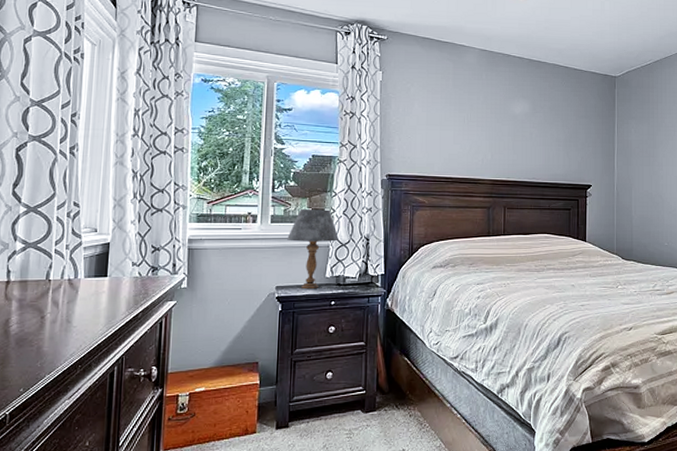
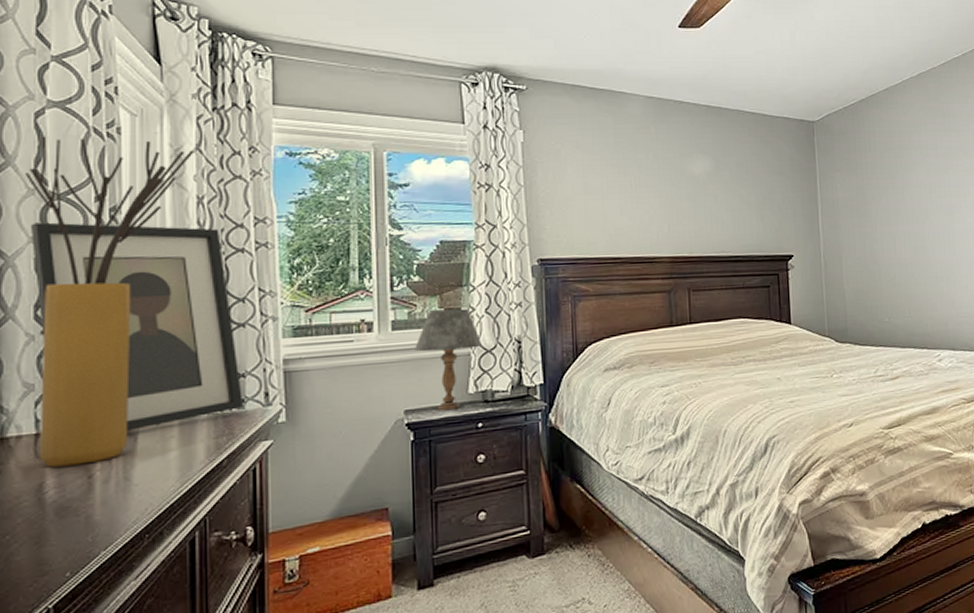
vase: none [9,57,135,308] -> present [24,136,194,468]
picture frame: none [14,122,158,284] -> present [30,222,245,431]

